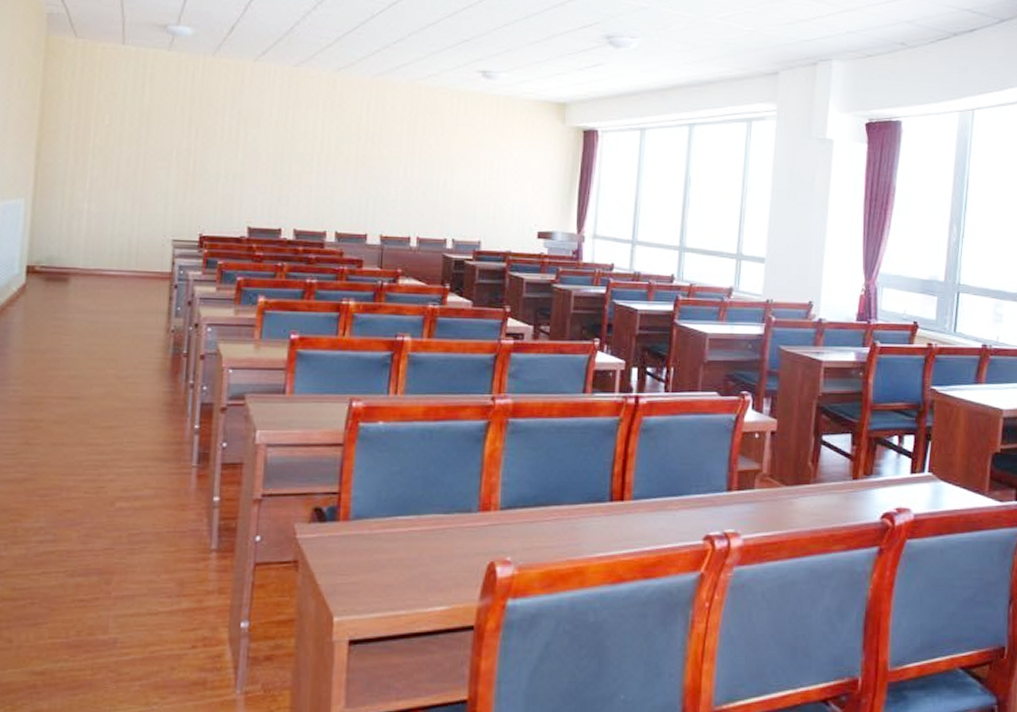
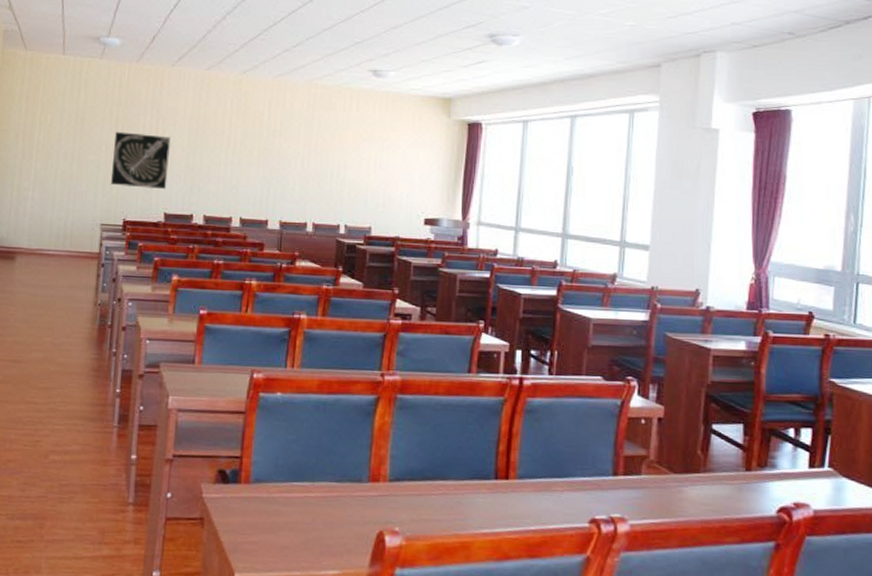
map: none [184,135,255,201] -> present [111,132,171,190]

